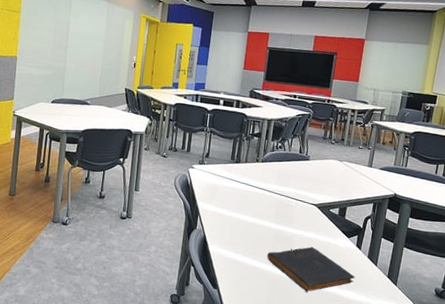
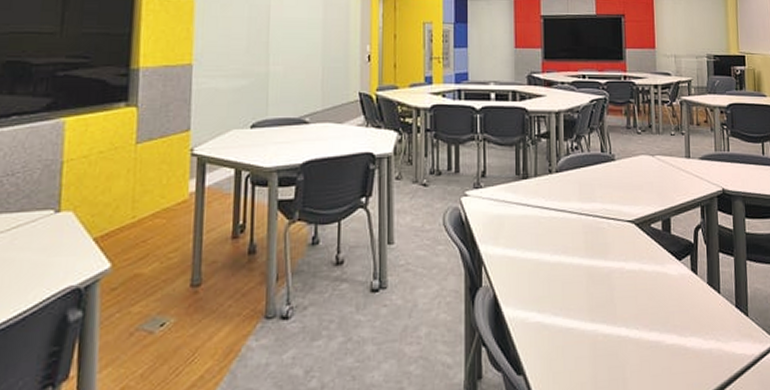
book: present [267,246,355,293] -> none [583,281,698,352]

